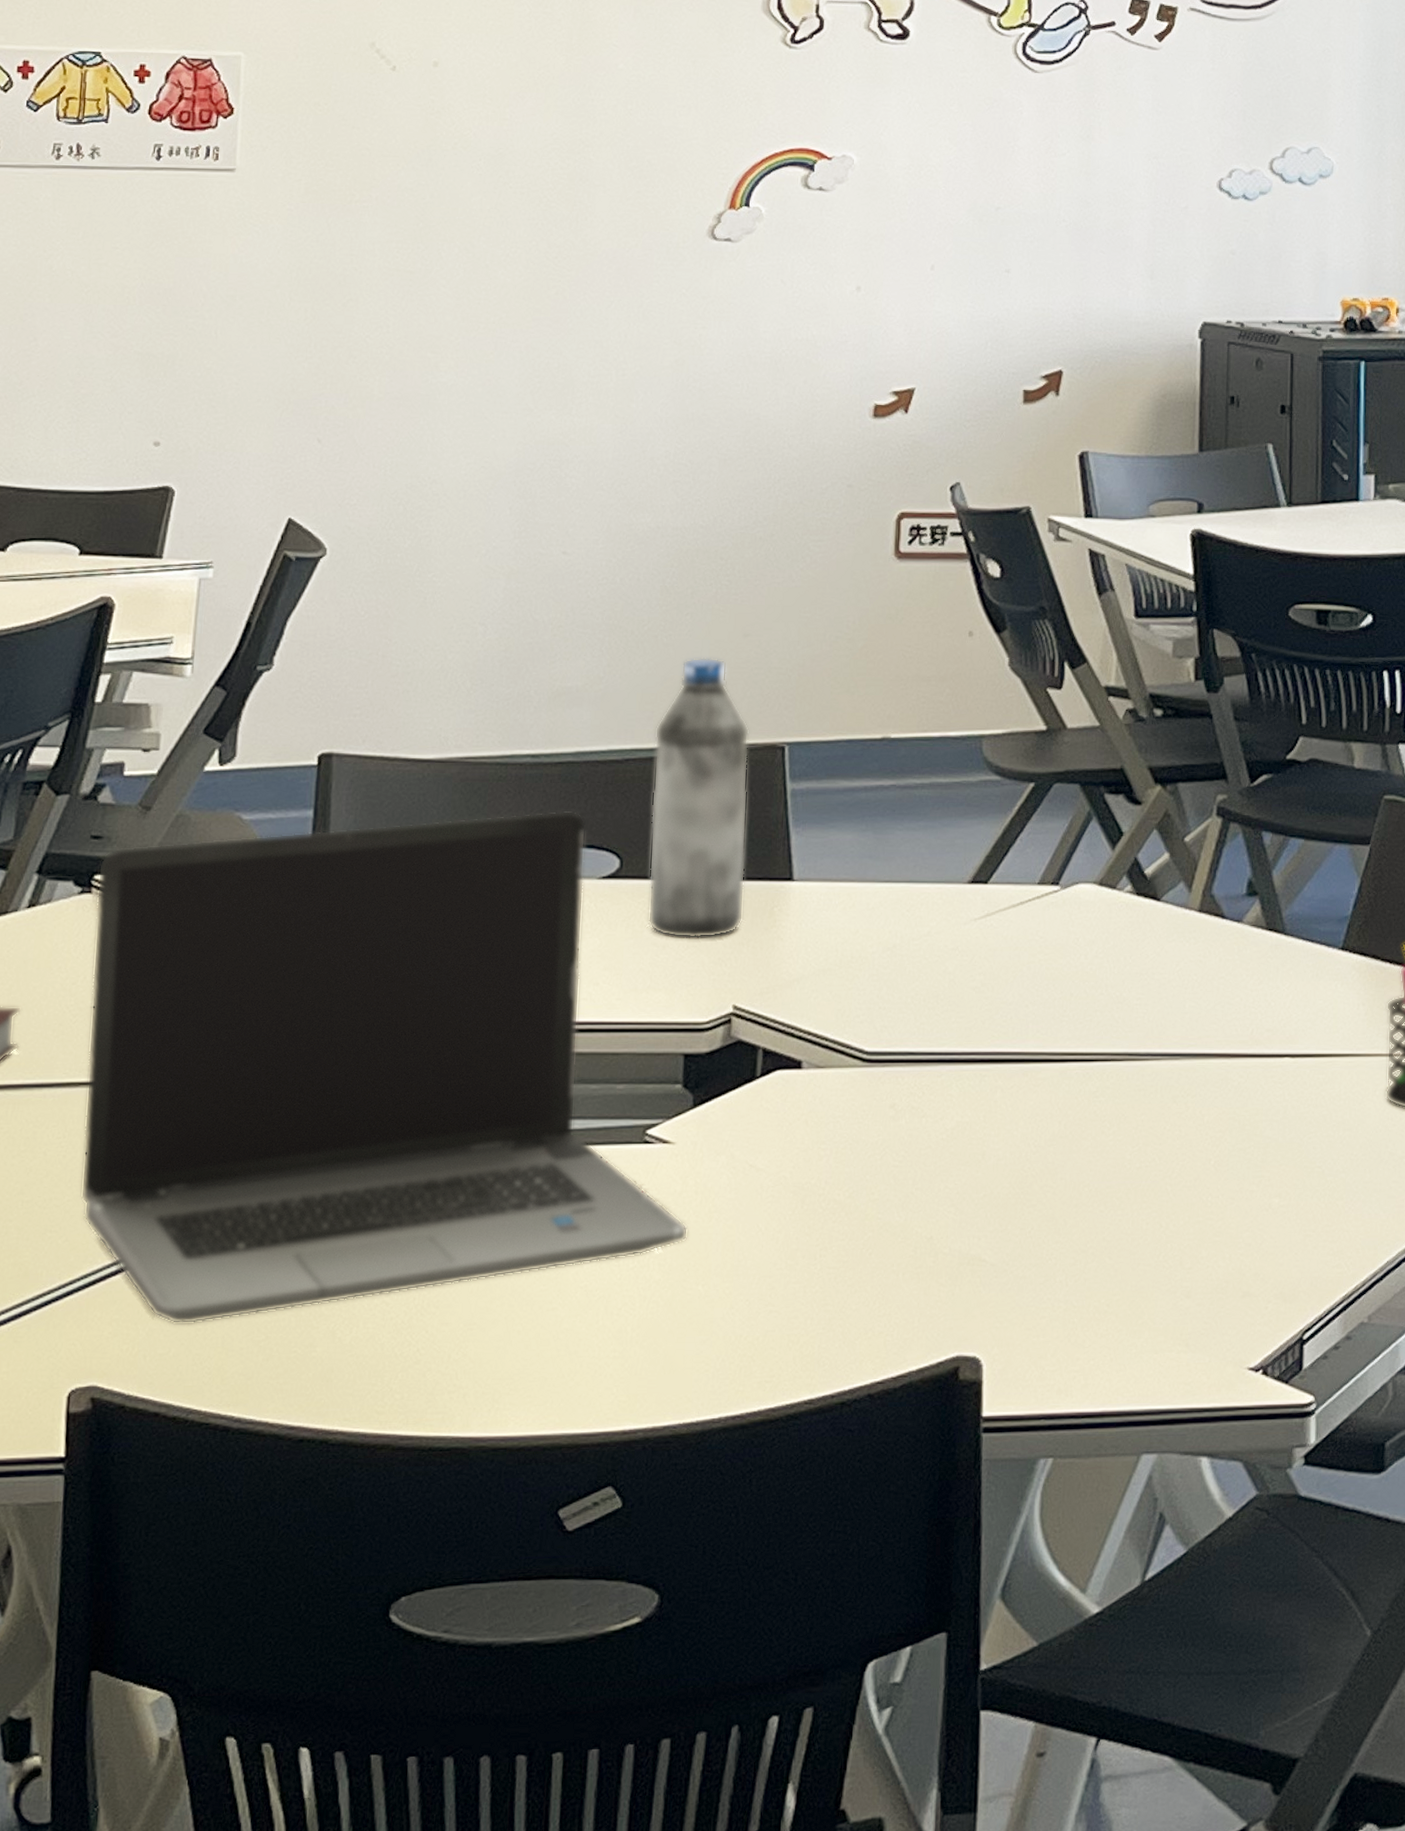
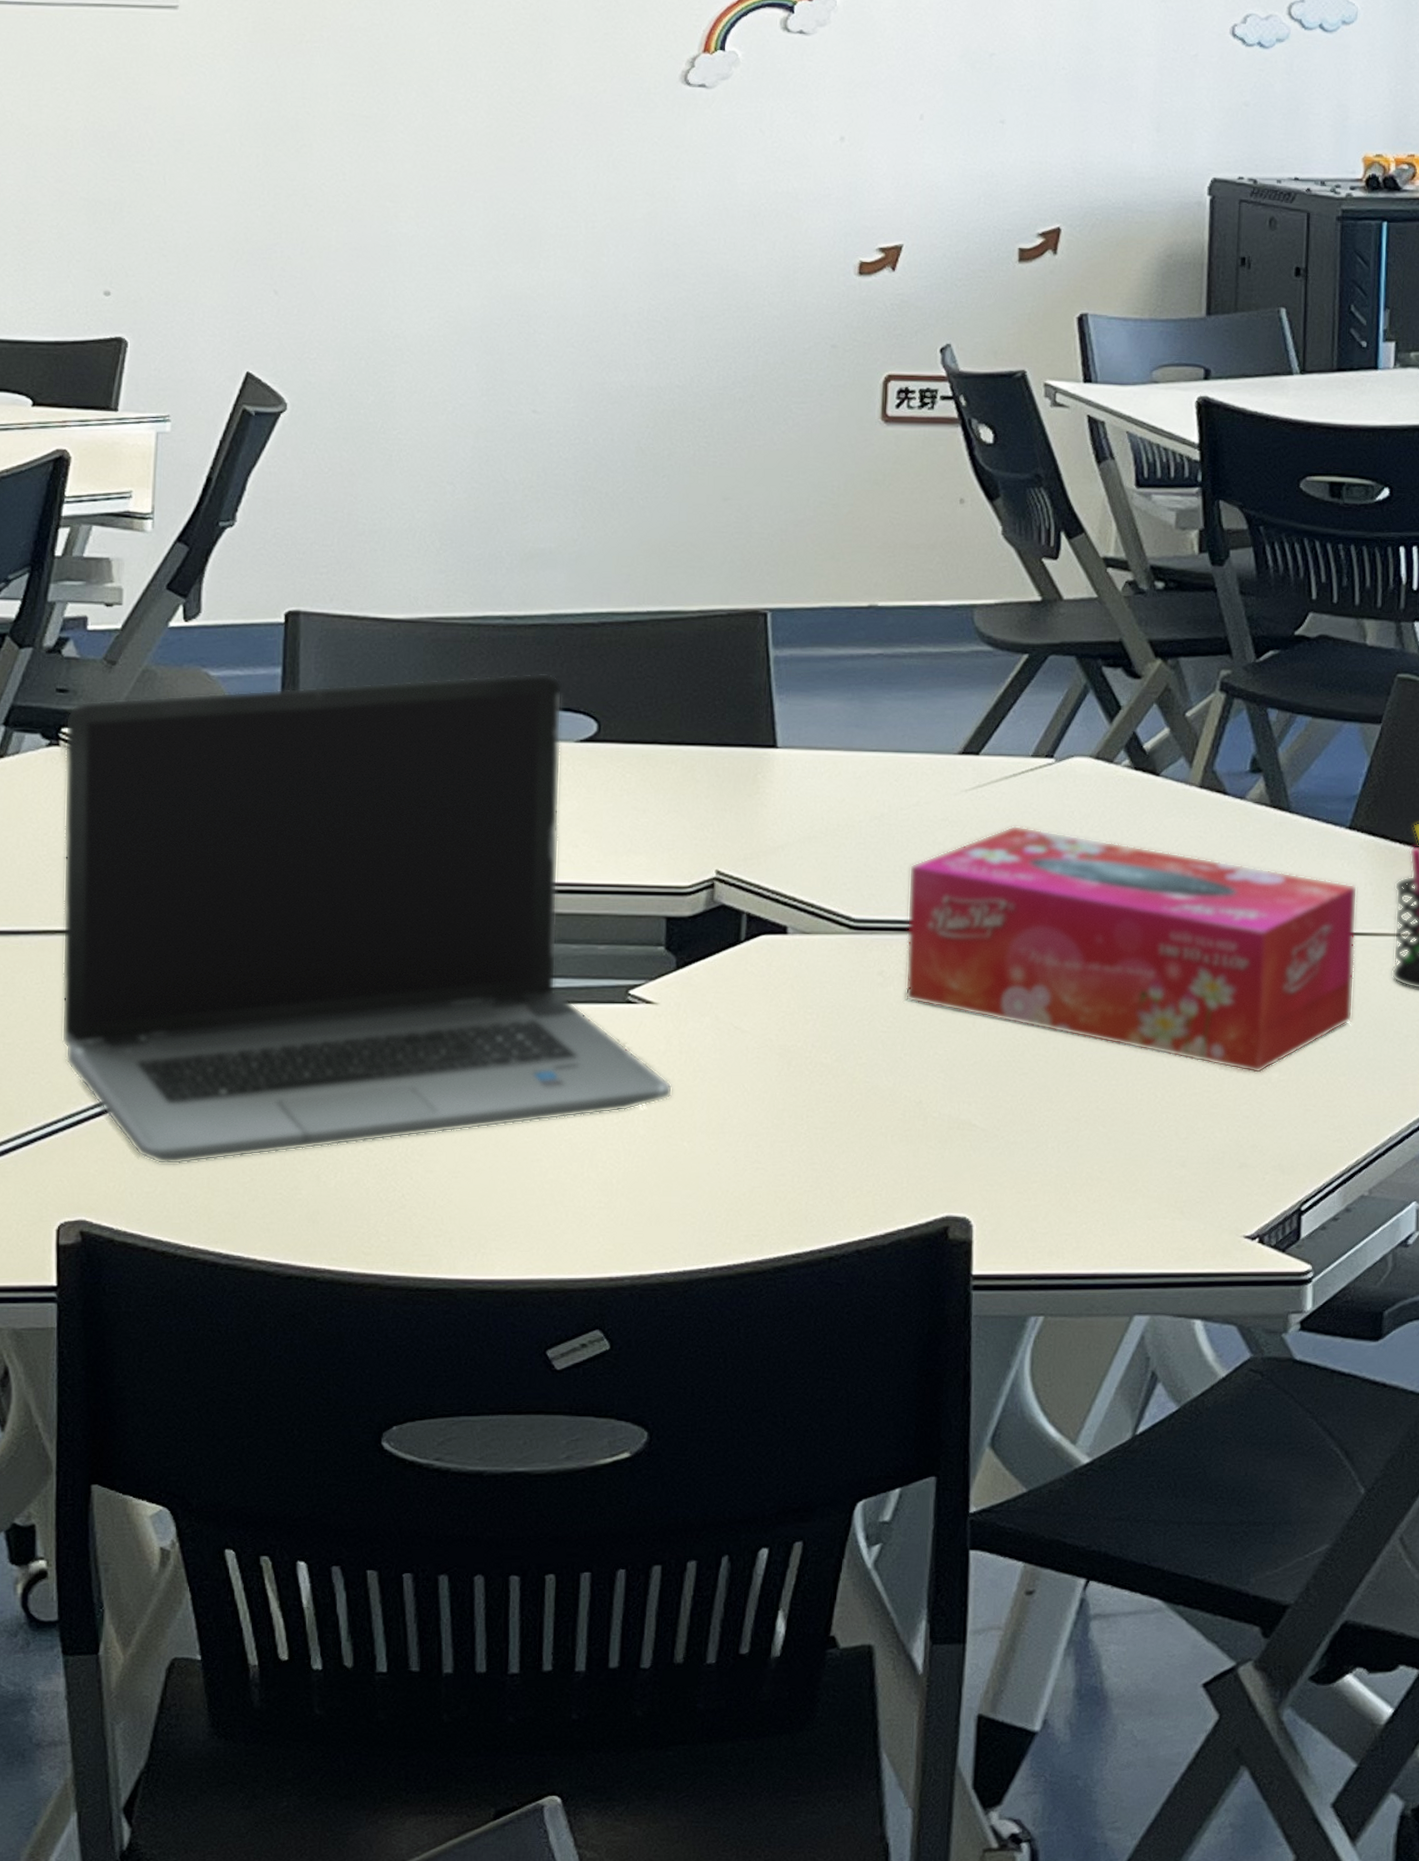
water bottle: present [648,658,750,939] -> none [627,521,731,804]
tissue box: none [916,953,1351,1200] -> present [905,825,1358,1074]

